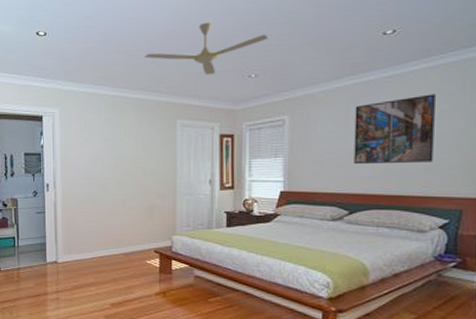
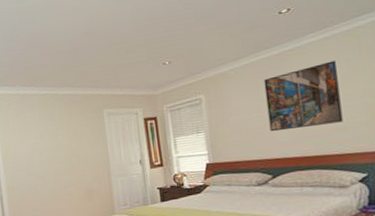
ceiling fan: present [145,22,268,75] -> none [68,20,176,67]

